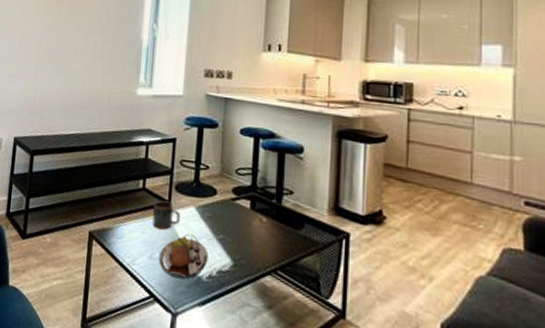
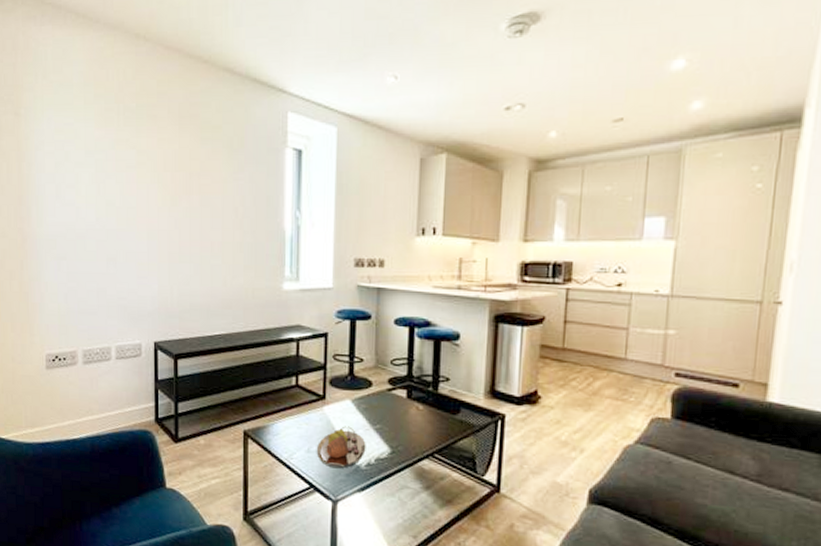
mug: present [152,200,181,230] -> none [307,396,337,424]

